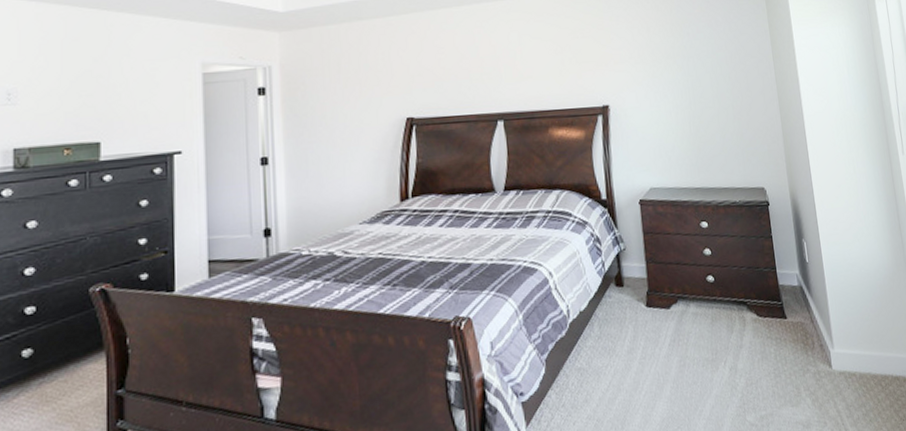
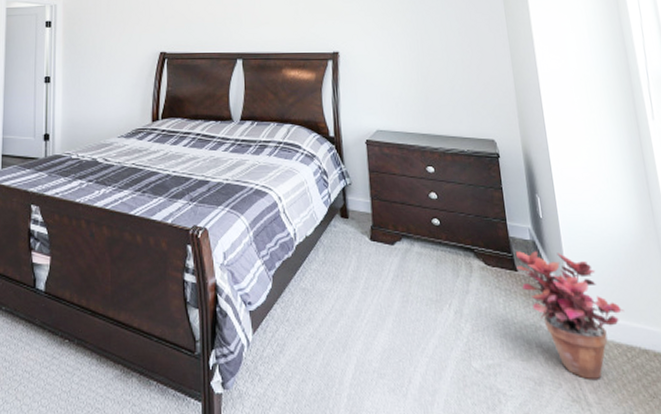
potted plant: none [785,294,880,414] -> present [516,251,625,381]

